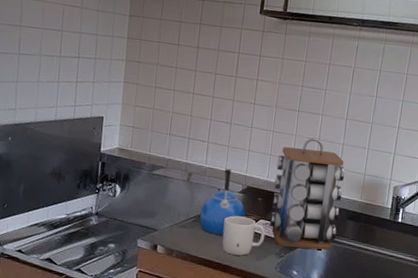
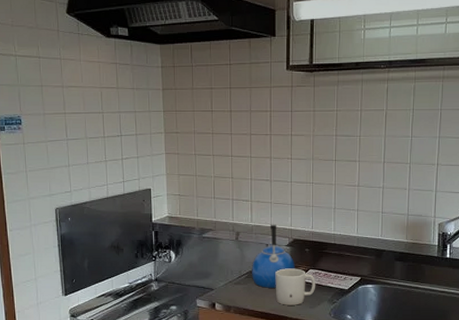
spice rack: present [269,137,345,251] -> none [318,185,388,293]

